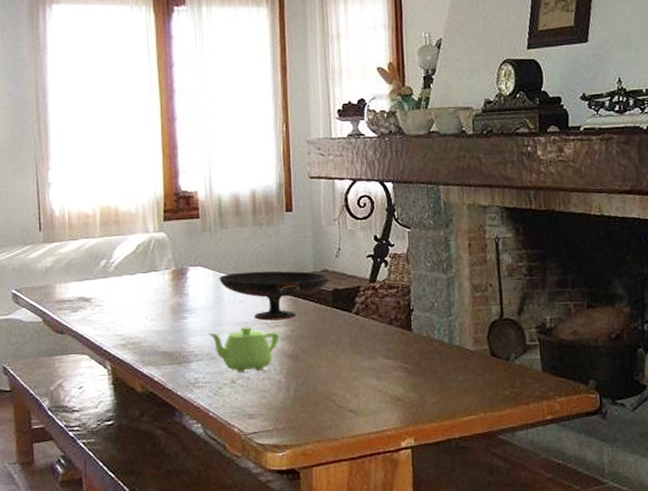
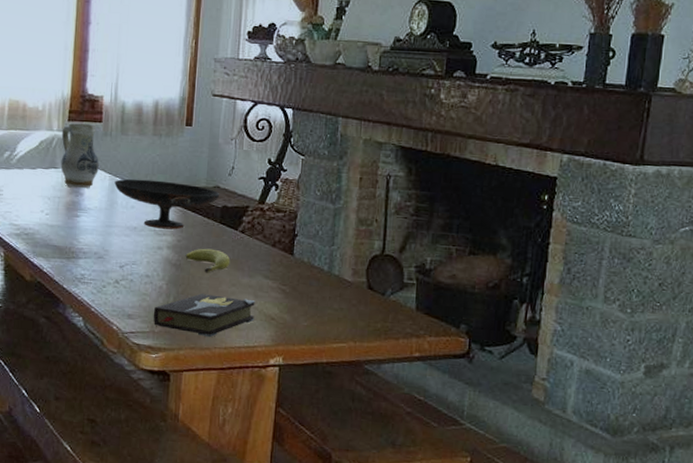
ceramic pitcher: none [158,220,201,290] -> present [60,122,99,189]
teapot: present [209,327,279,372] -> none [99,231,165,274]
hardback book: none [274,382,380,427] -> present [153,294,255,337]
fruit: none [301,335,348,361] -> present [185,248,231,273]

